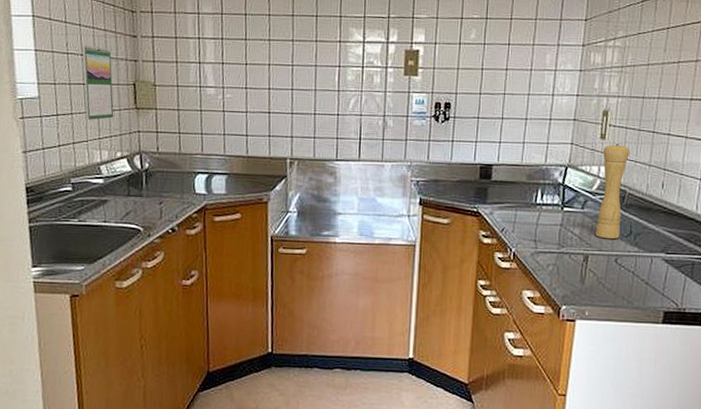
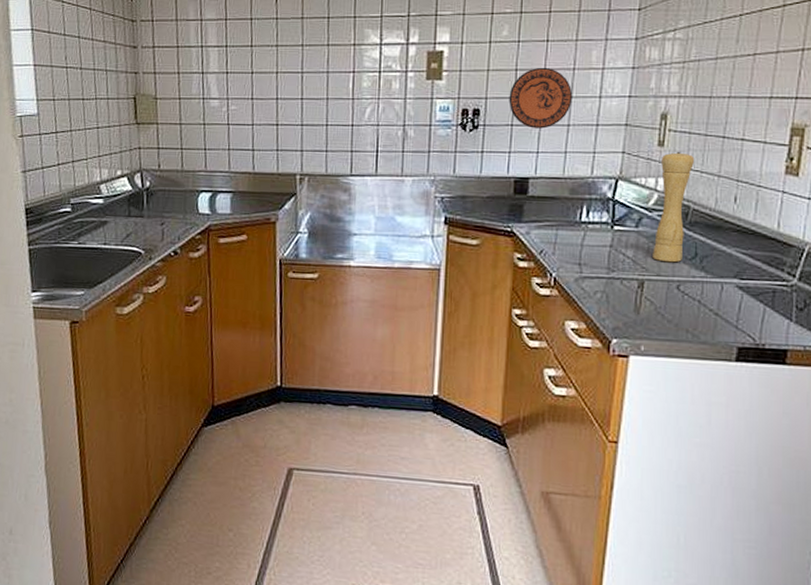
calendar: present [82,44,114,120] -> none [82,58,114,137]
decorative plate: none [475,67,530,122] -> present [509,67,573,129]

